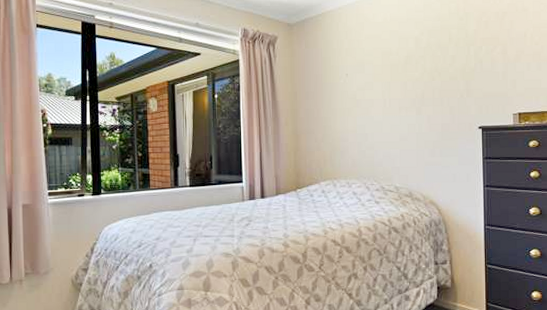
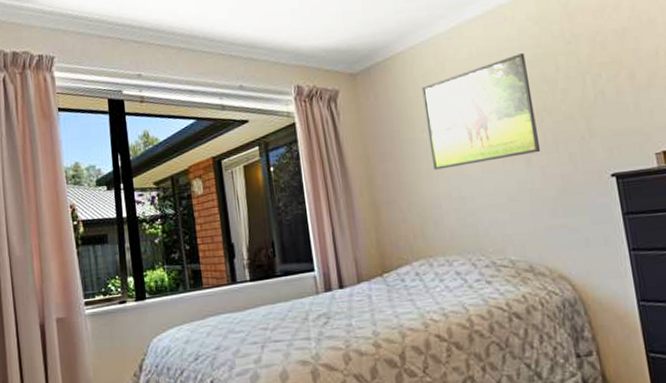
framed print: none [343,23,429,110] -> present [421,53,541,170]

